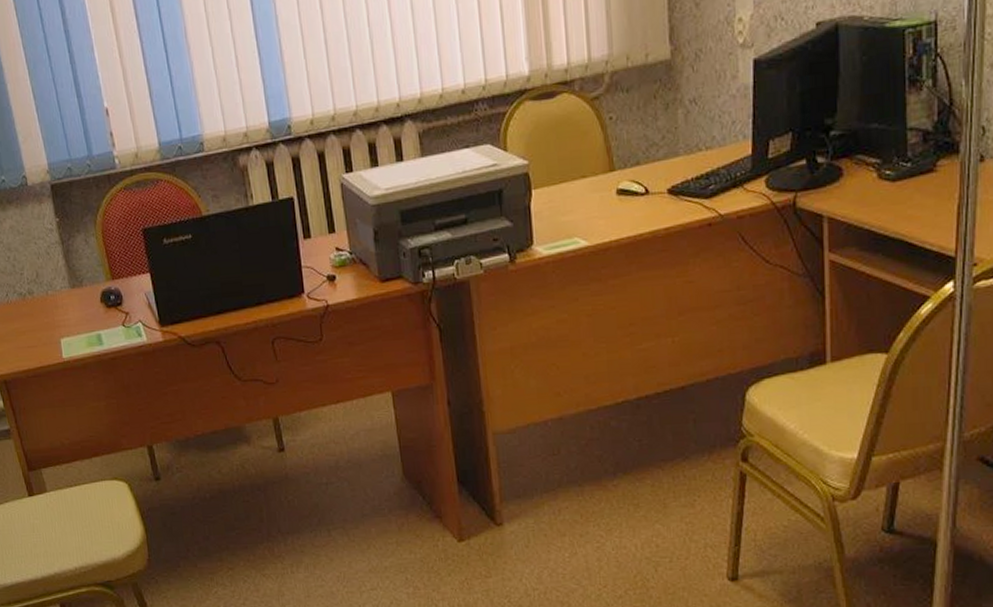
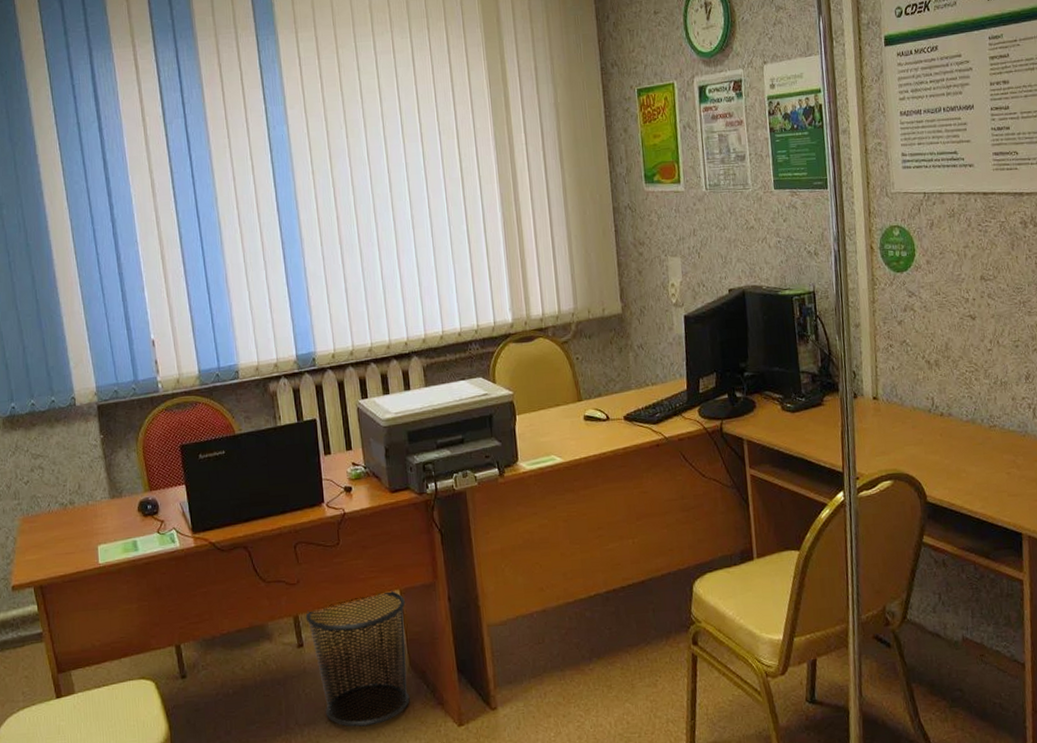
waste bin: none [286,392,404,538] -> present [305,590,410,727]

